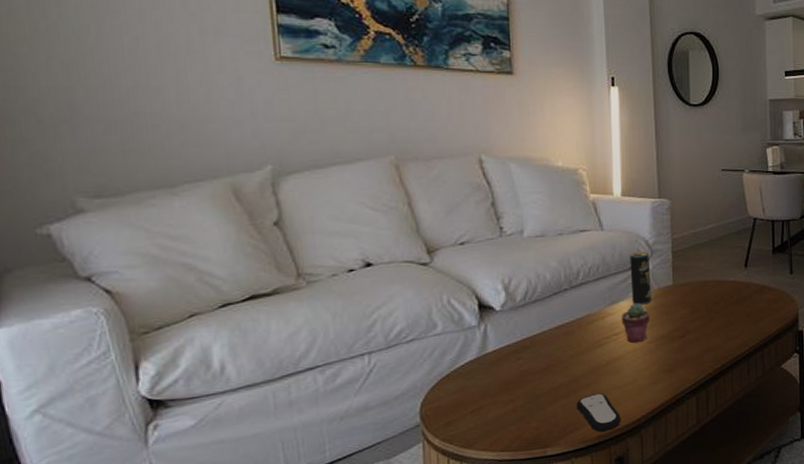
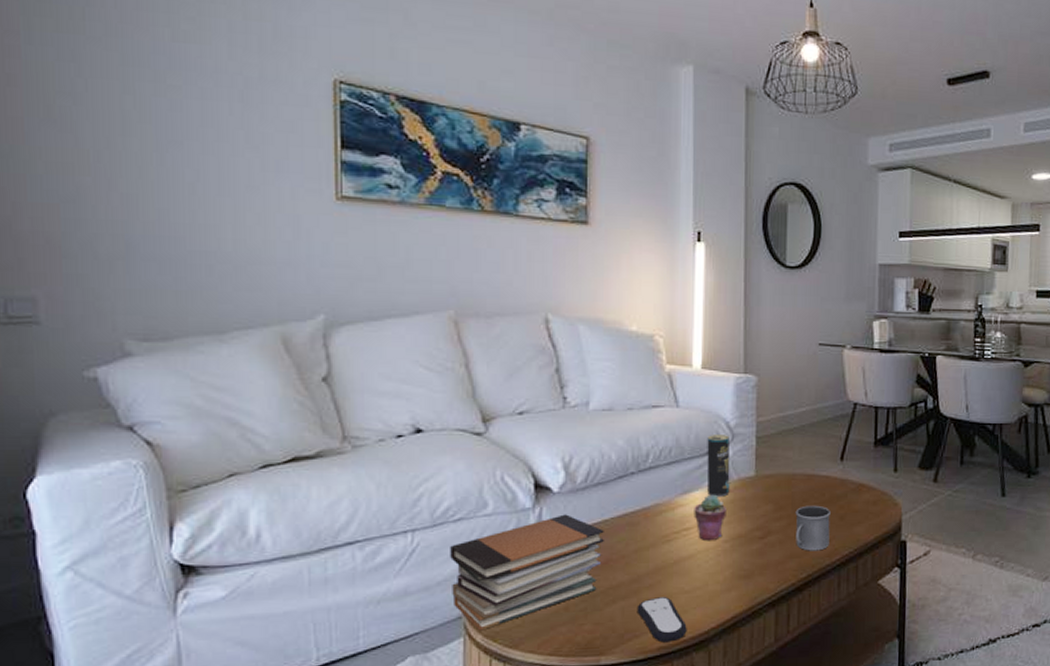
book stack: none [405,329,544,436] -> present [450,514,604,631]
mug: none [709,306,739,345] -> present [795,505,830,551]

